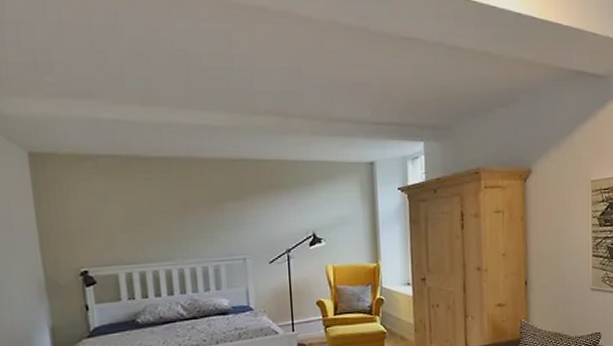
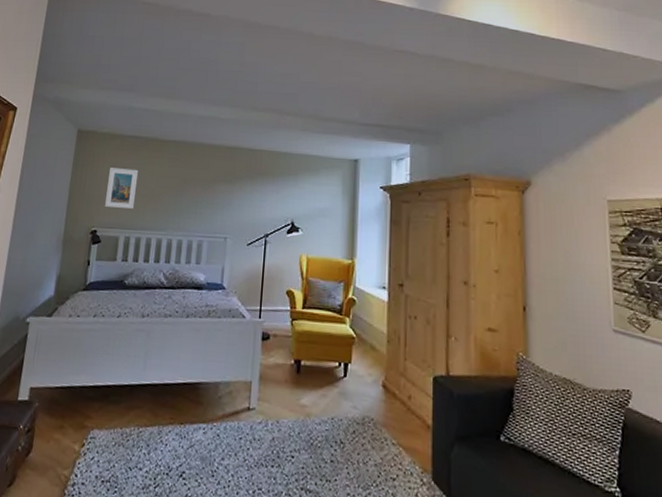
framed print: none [86,195,130,243] -> present [104,167,139,209]

